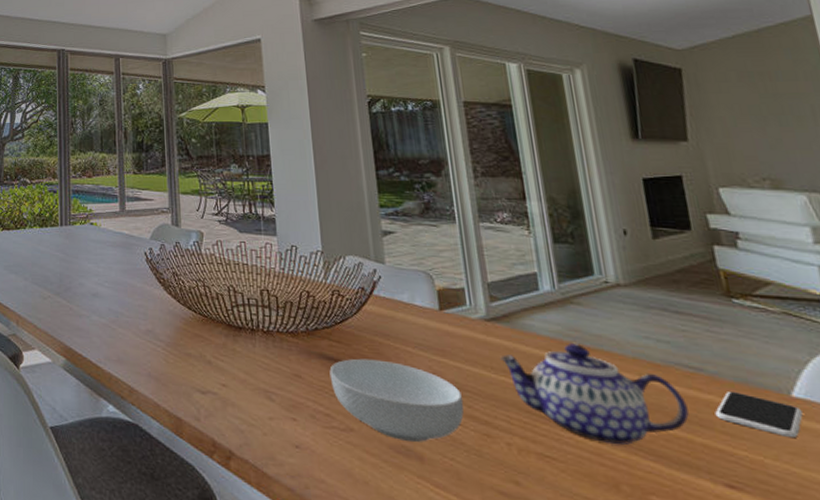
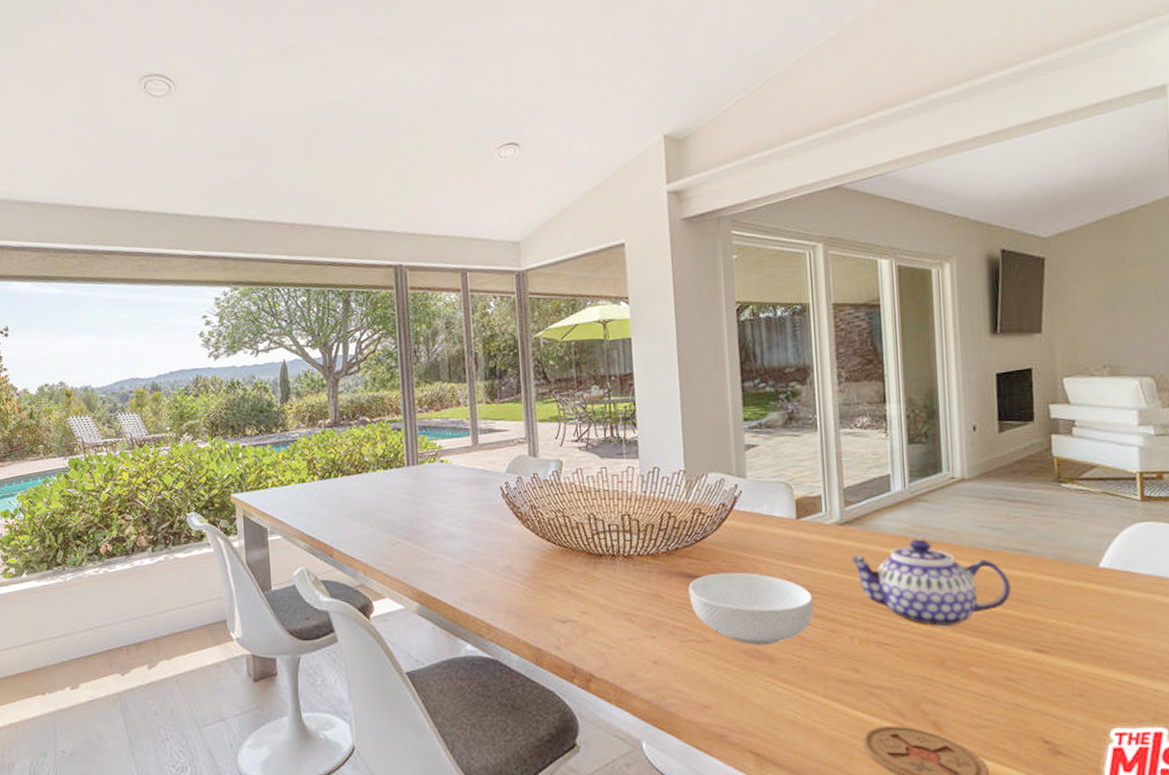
smartphone: present [715,392,803,439] -> none [1033,568,1106,604]

